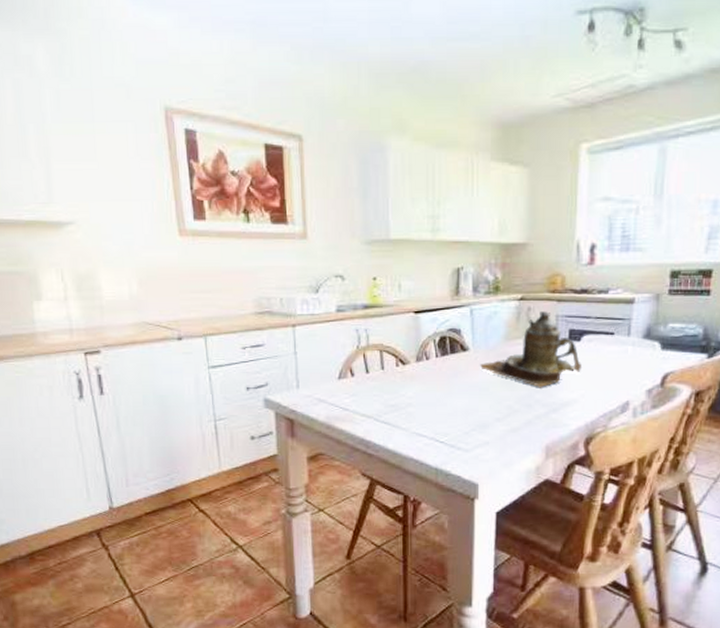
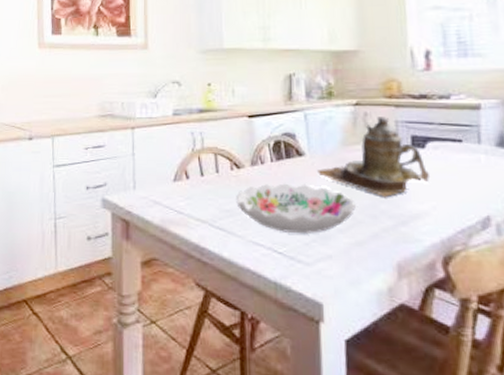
decorative bowl: none [401,377,513,425] -> present [236,183,356,234]

